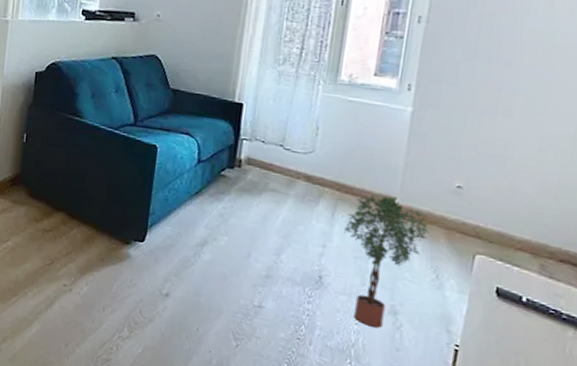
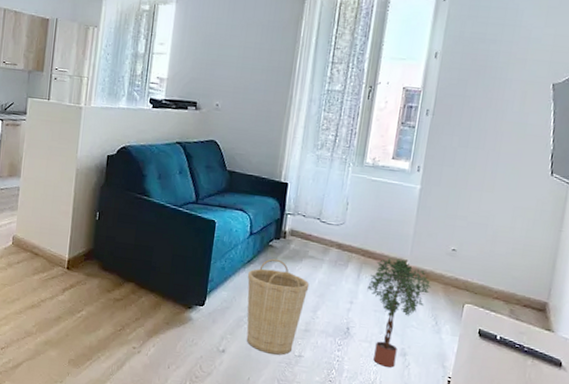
basket: none [194,190,271,304] -> present [246,258,310,355]

